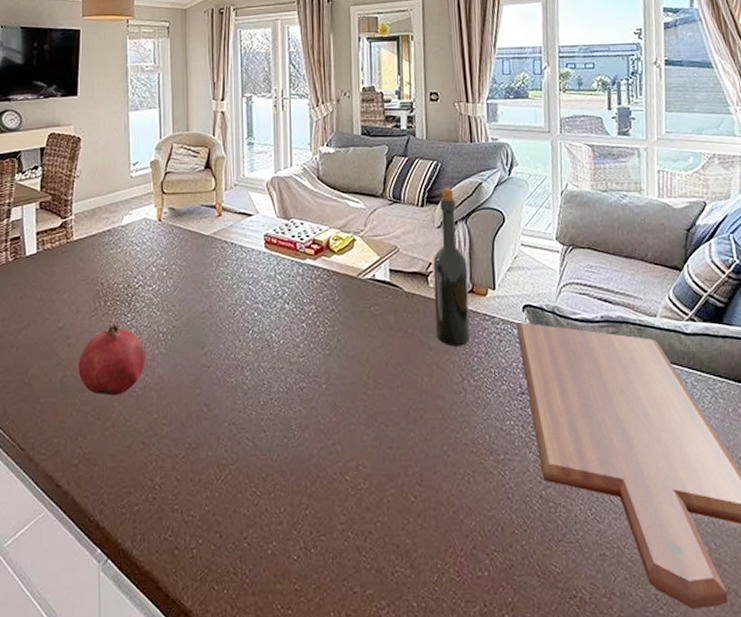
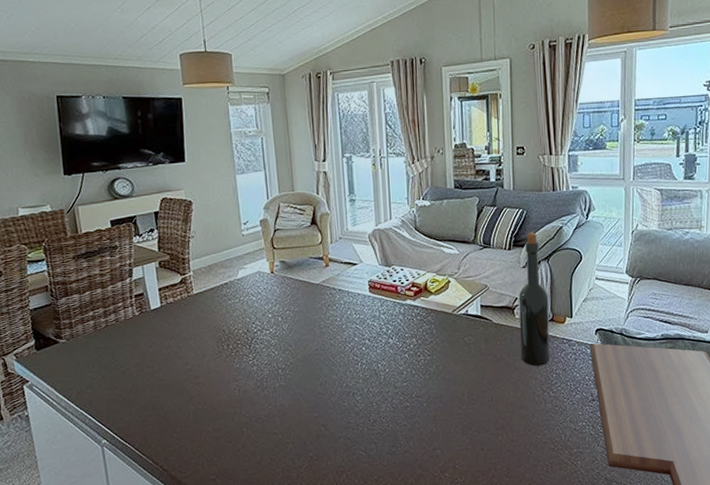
fruit: present [78,324,145,396] -> none [208,364,268,423]

